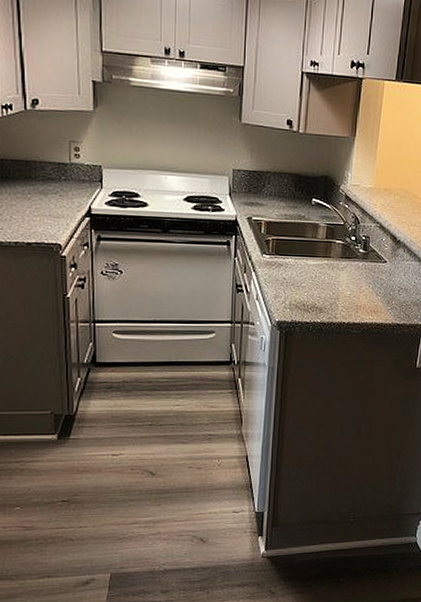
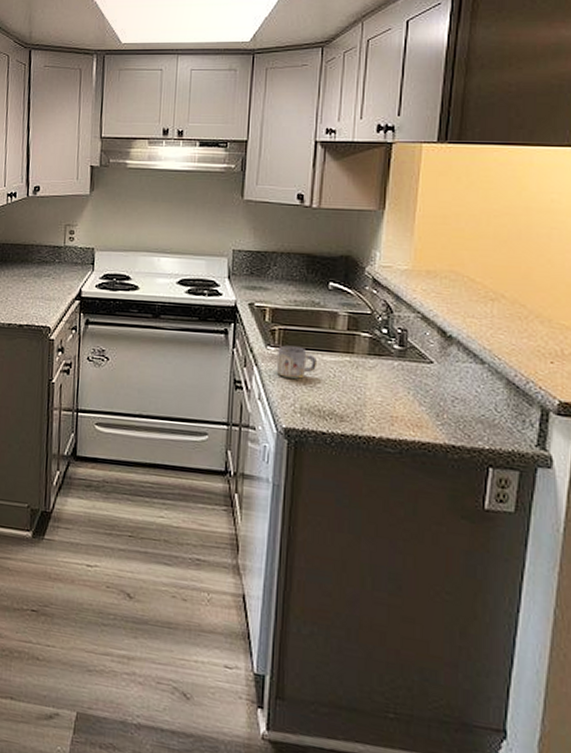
mug: none [270,253,302,280] -> present [276,345,317,379]

